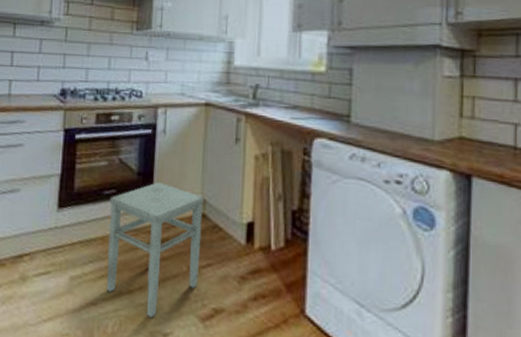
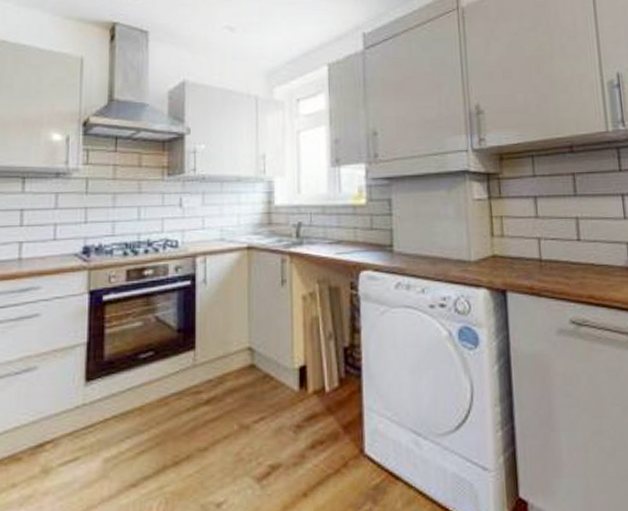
stool: present [106,182,205,318] -> none [147,337,253,488]

